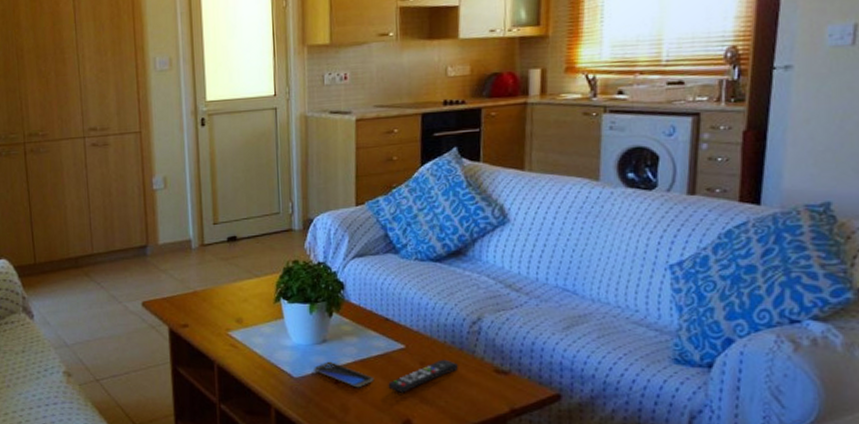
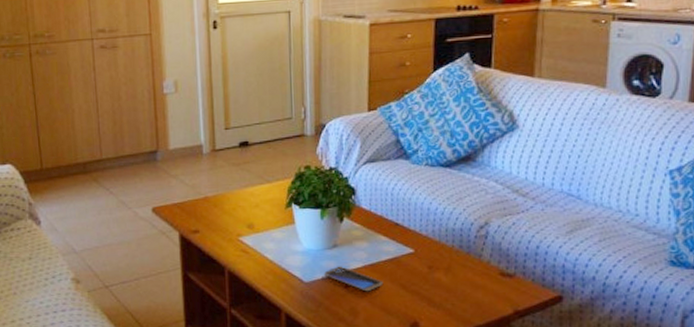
remote control: present [388,359,459,393] -> none [397,263,466,296]

